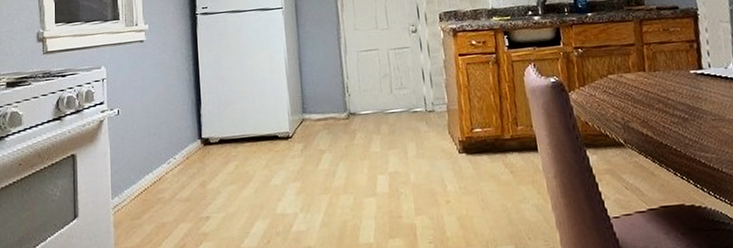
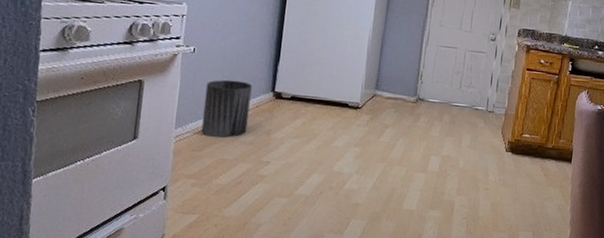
trash can: none [135,134,182,201] -> present [201,79,252,138]

